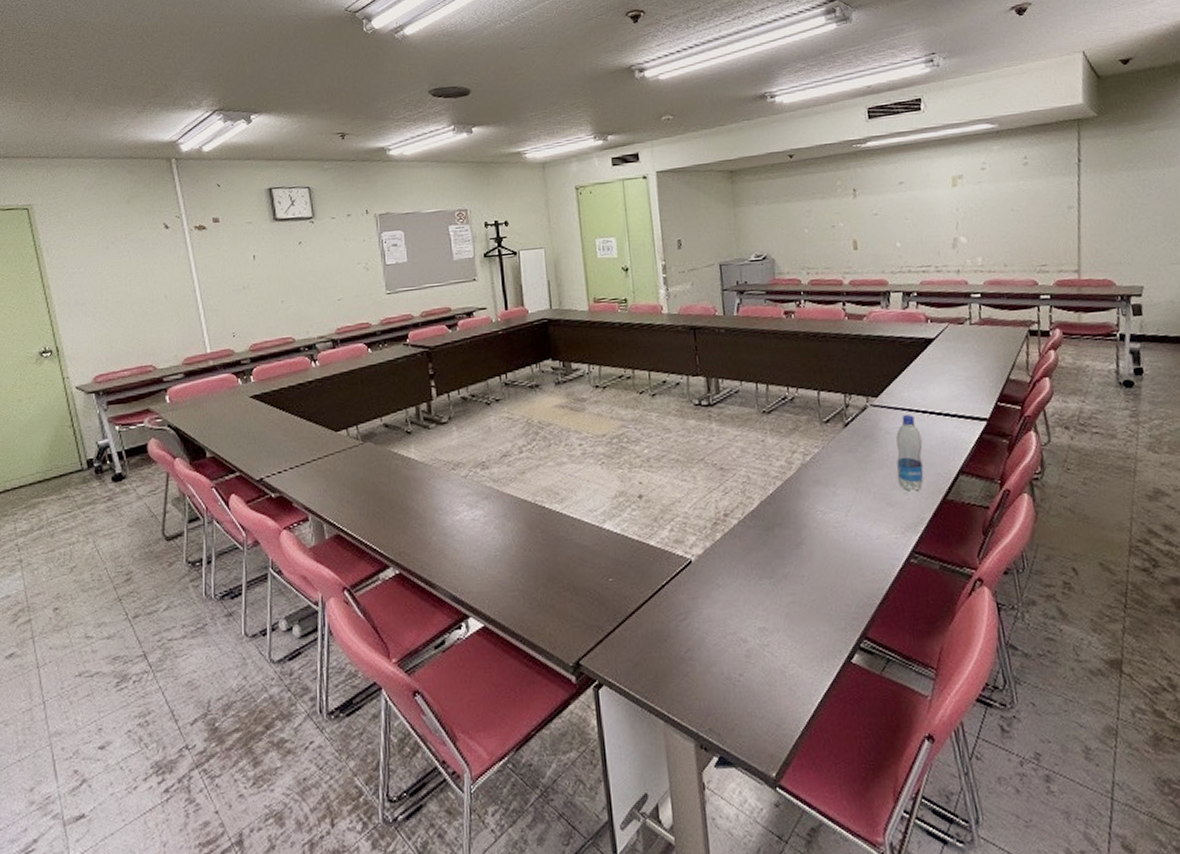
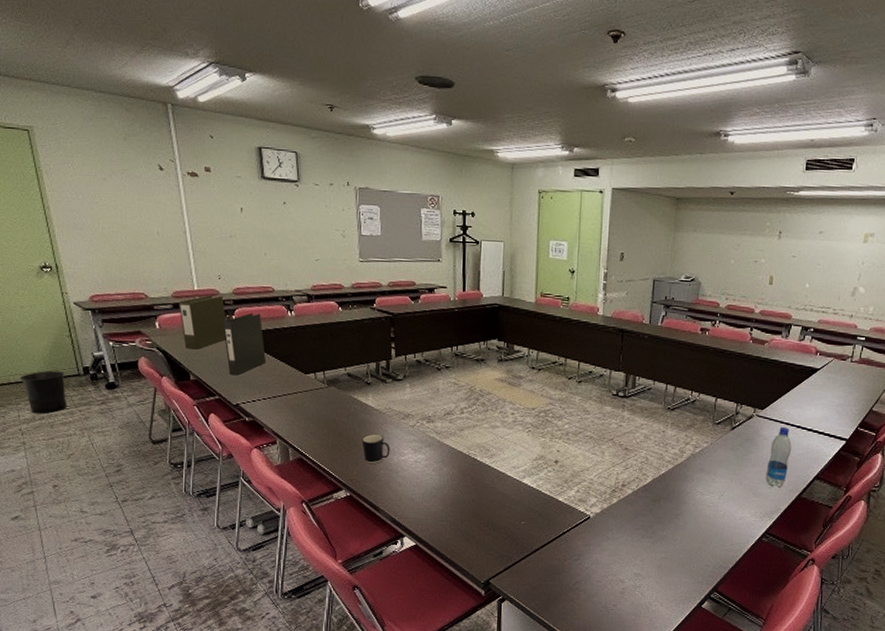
waste bin: none [16,468,69,523] -> present [19,371,67,414]
binder: none [190,355,245,422] -> present [179,295,226,349]
binder: none [240,369,291,445] -> present [223,313,267,376]
mug: none [407,491,442,531] -> present [362,433,390,464]

